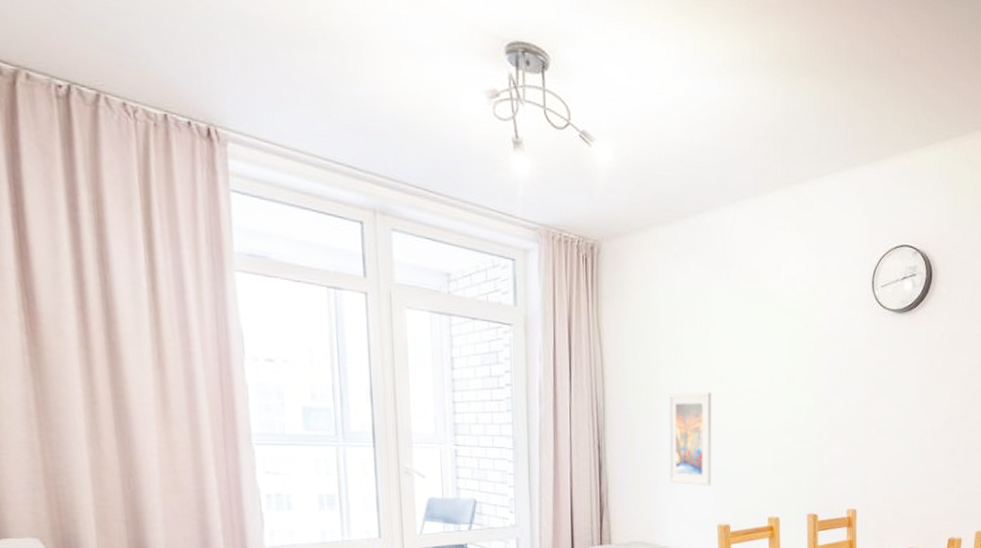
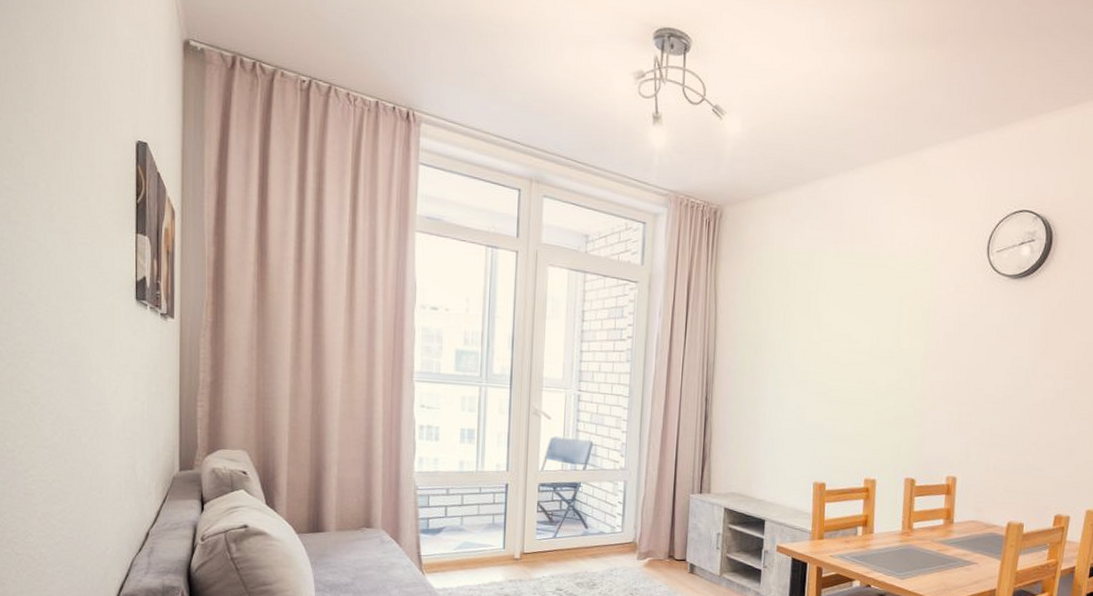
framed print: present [668,392,712,486] -> none [770,351,818,444]

